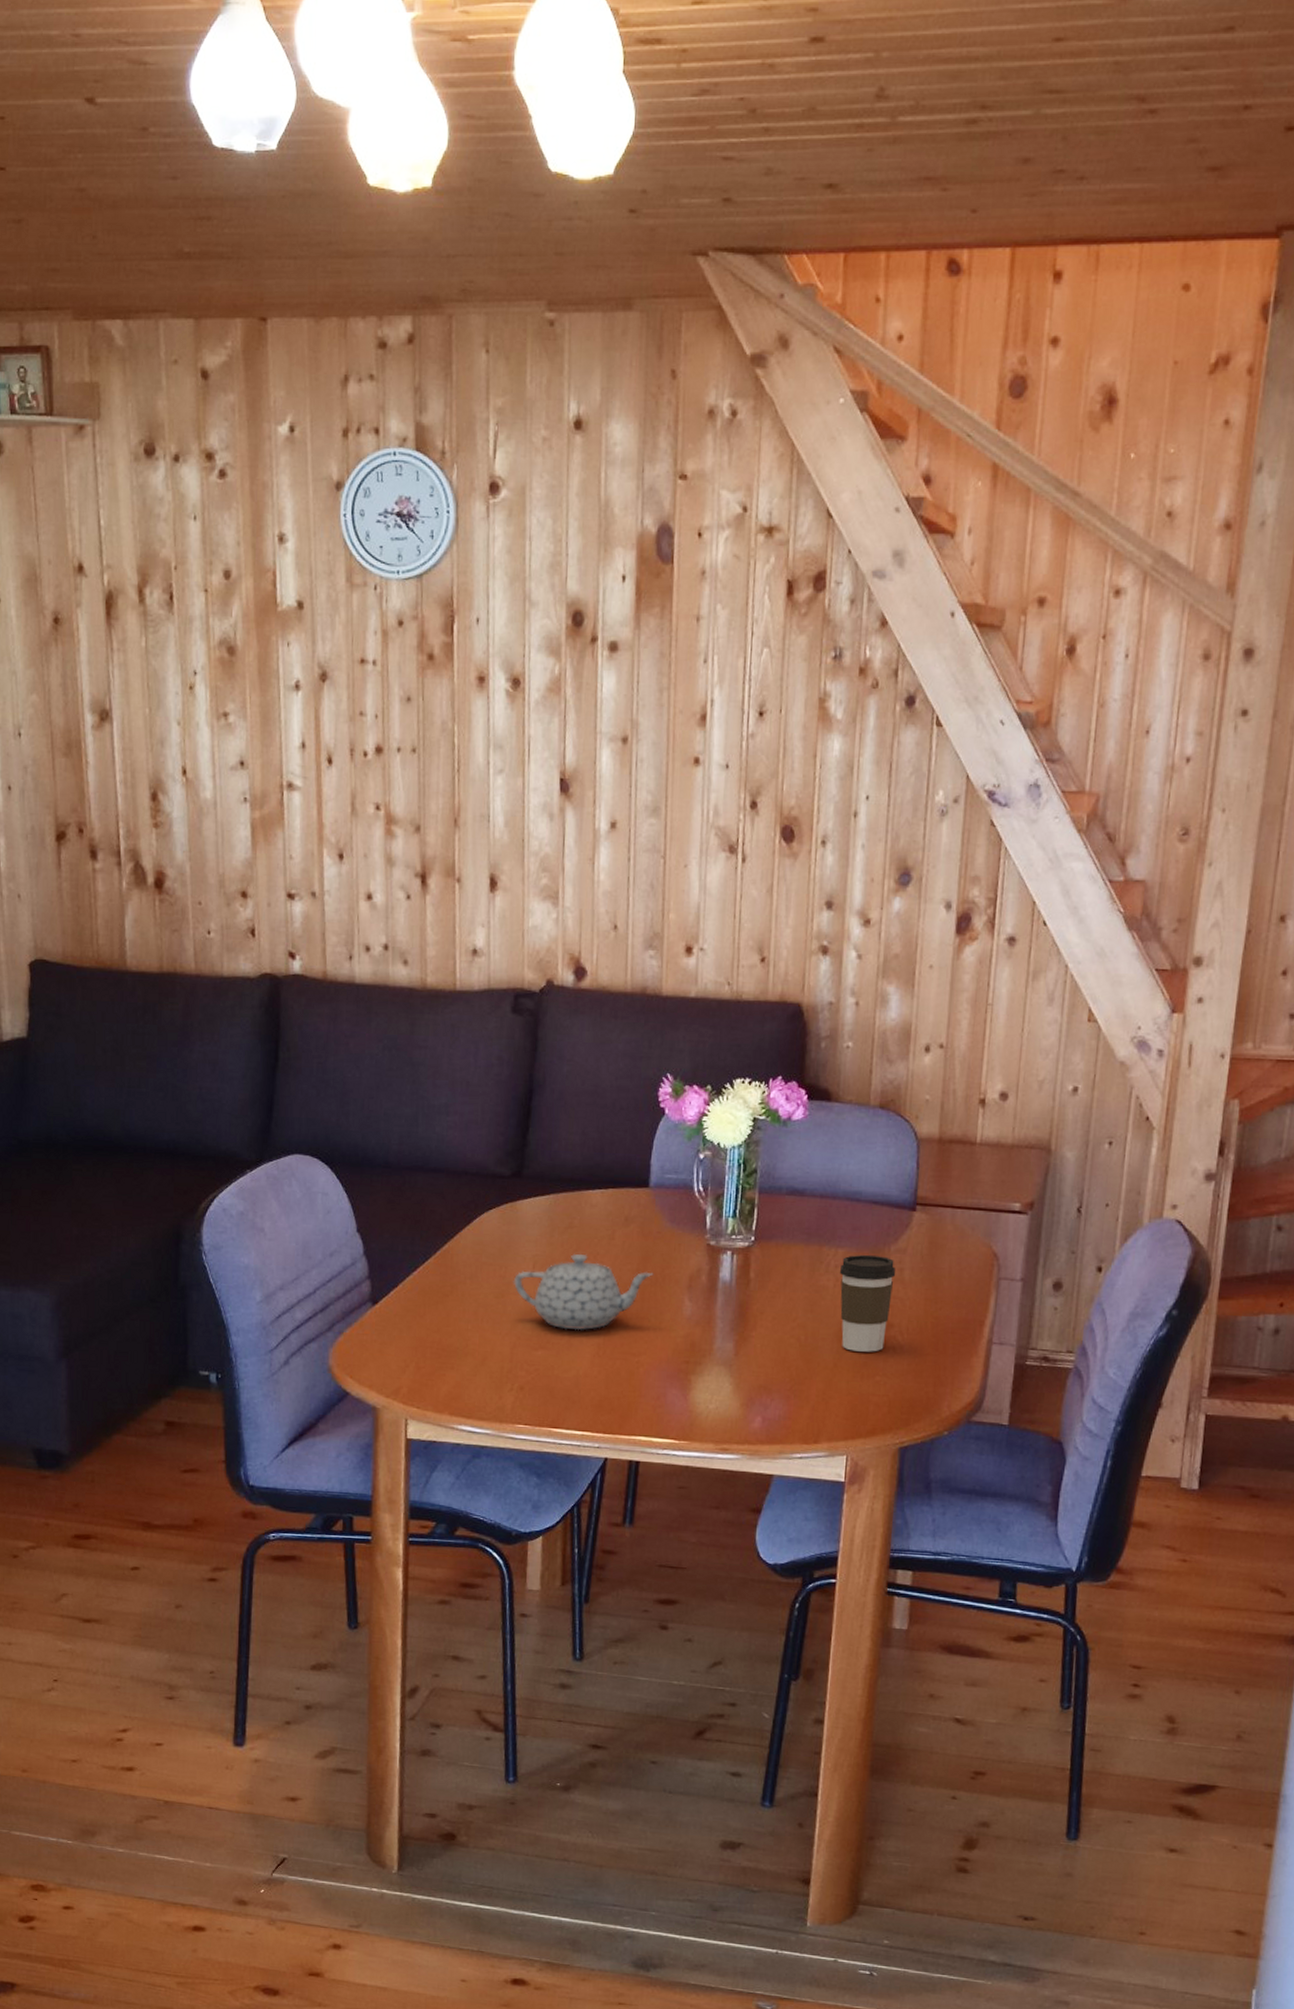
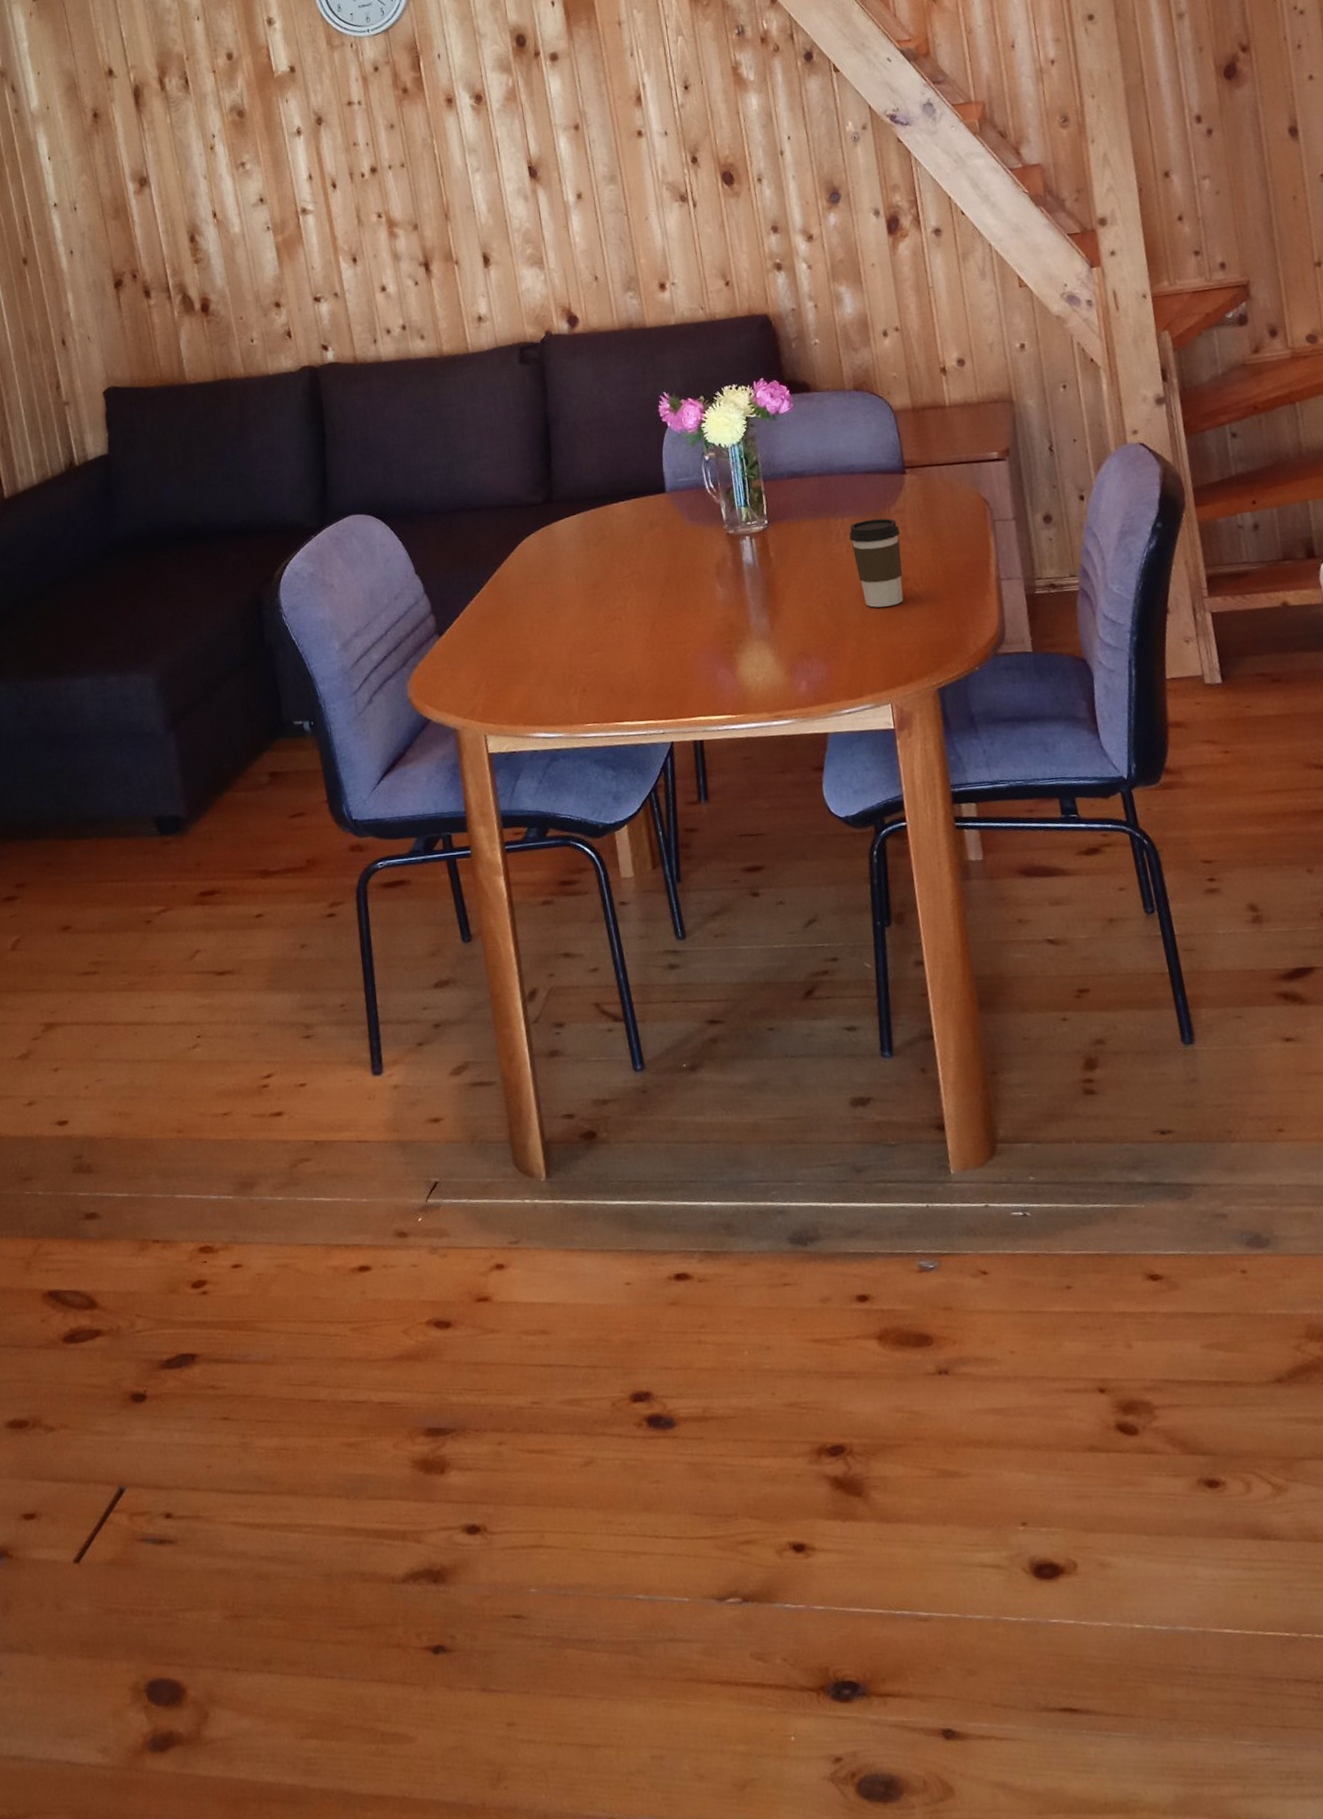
teapot: present [513,1253,654,1331] -> none [560,560,684,631]

